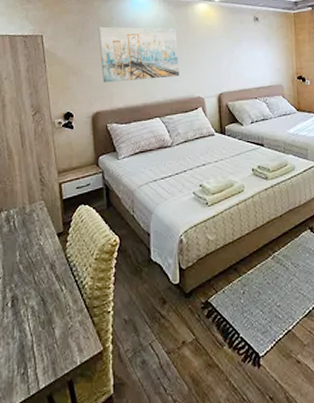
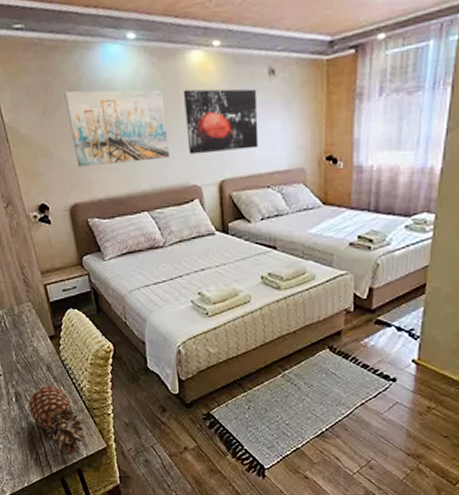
fruit: none [24,285,82,370] -> present [28,384,86,459]
wall art: none [191,28,248,74] -> present [183,88,259,155]

